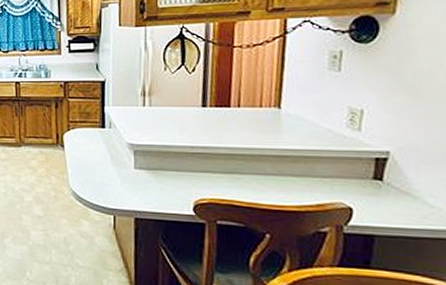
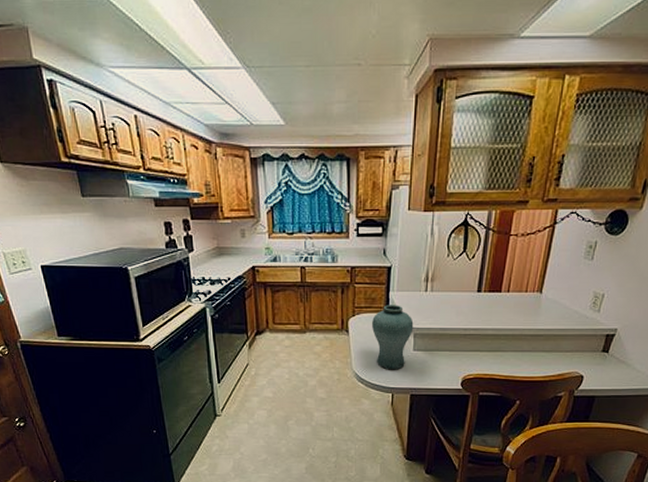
vase: none [88,119,133,190] -> present [372,305,414,370]

